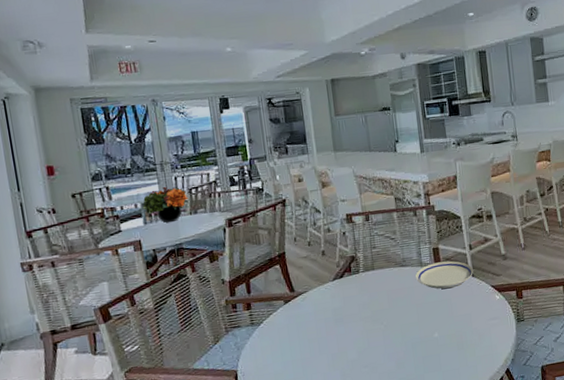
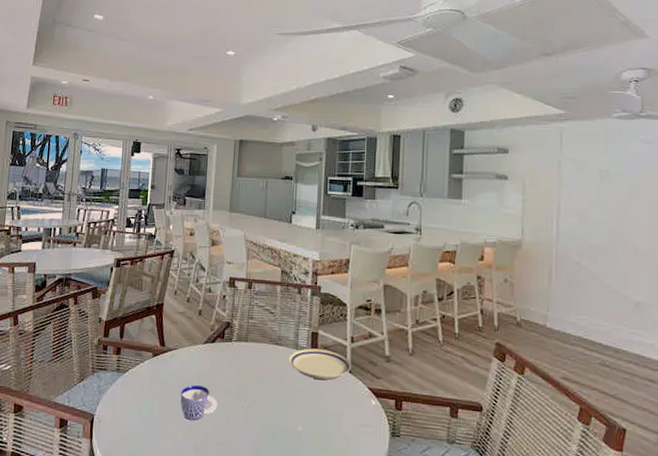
flower arrangement: present [142,186,188,223] -> none [44,216,86,251]
cup: none [318,319,357,353] -> present [180,385,218,420]

